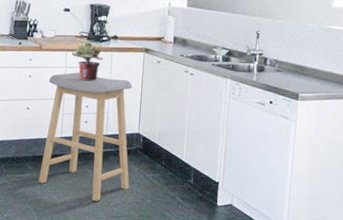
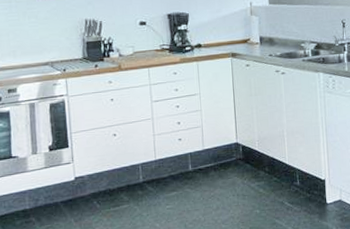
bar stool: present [38,72,133,202] -> none [133,88,235,222]
potted plant: present [72,42,104,81] -> none [155,54,190,96]

